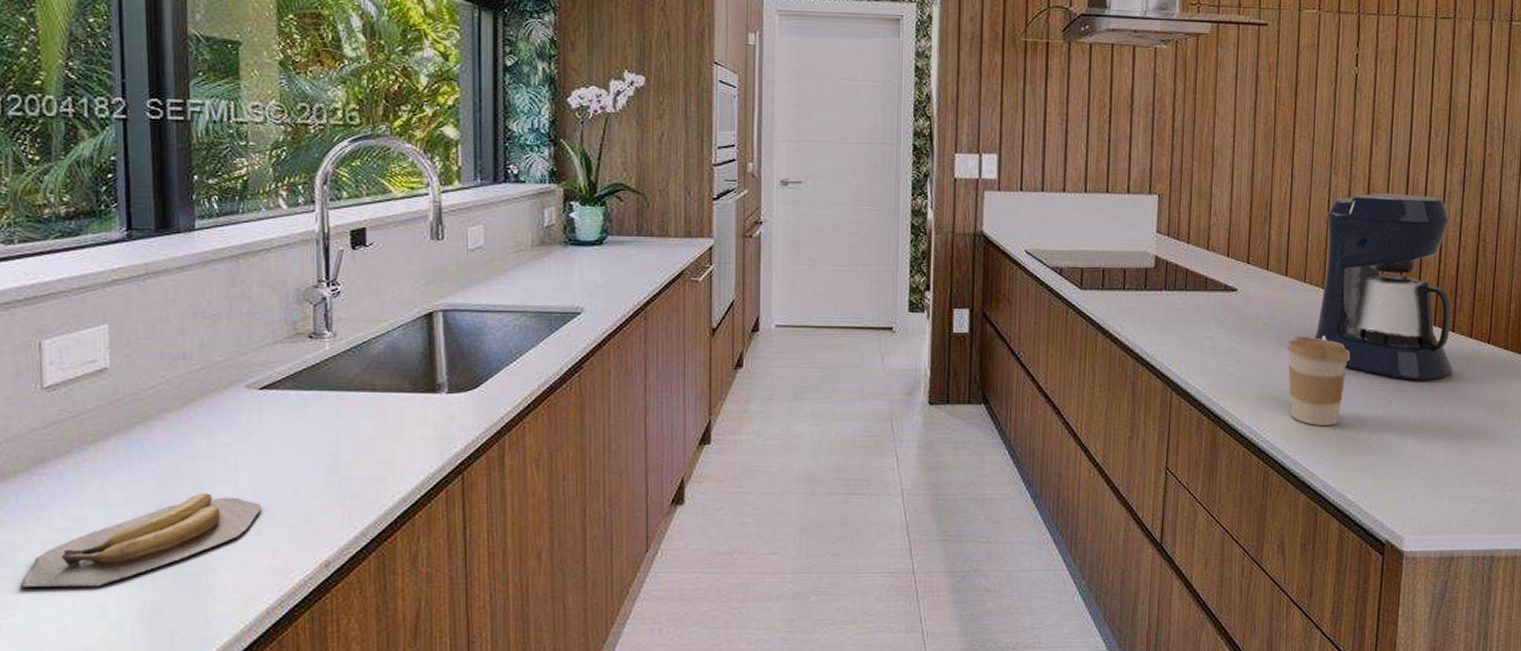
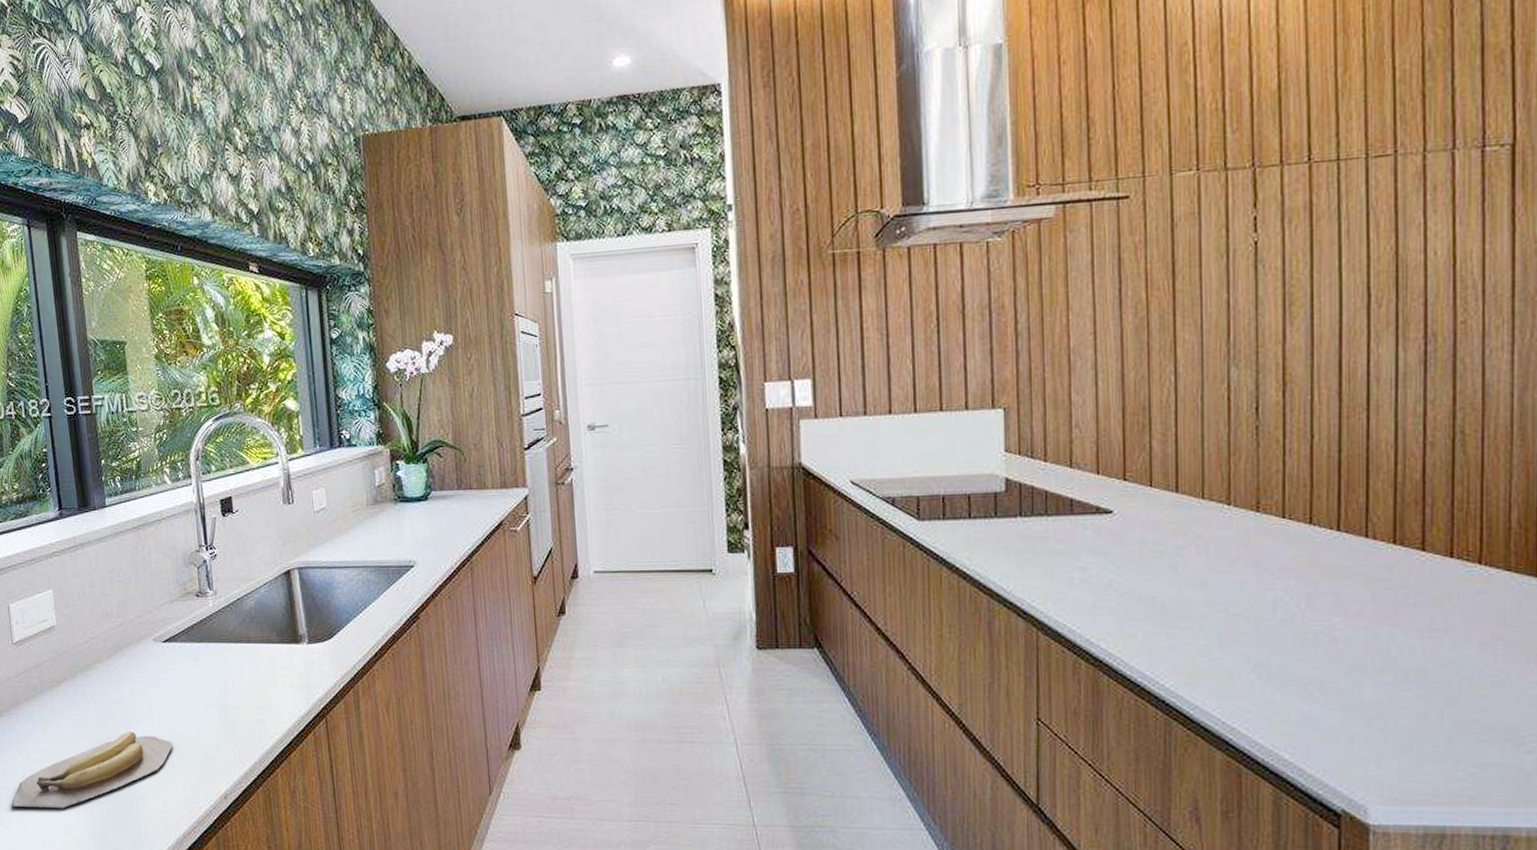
coffee cup: present [1287,336,1351,426] -> none [1184,563,1274,670]
coffee maker: present [1314,192,1453,380] -> none [1221,382,1427,612]

